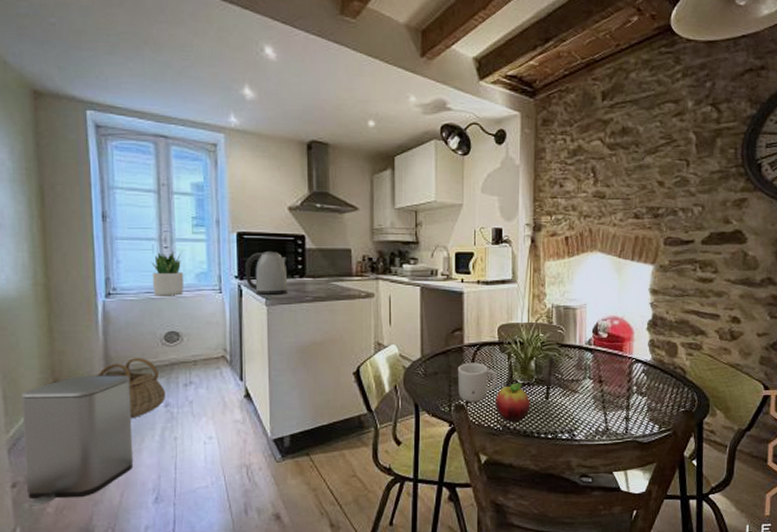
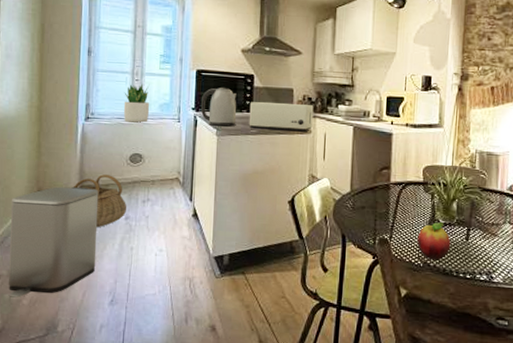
toaster: none [302,264,375,296] -> present [249,101,314,132]
mug: present [457,362,497,402] -> none [382,199,420,237]

